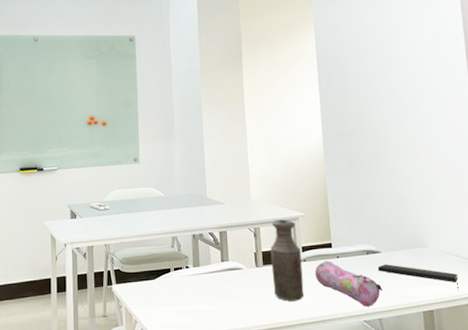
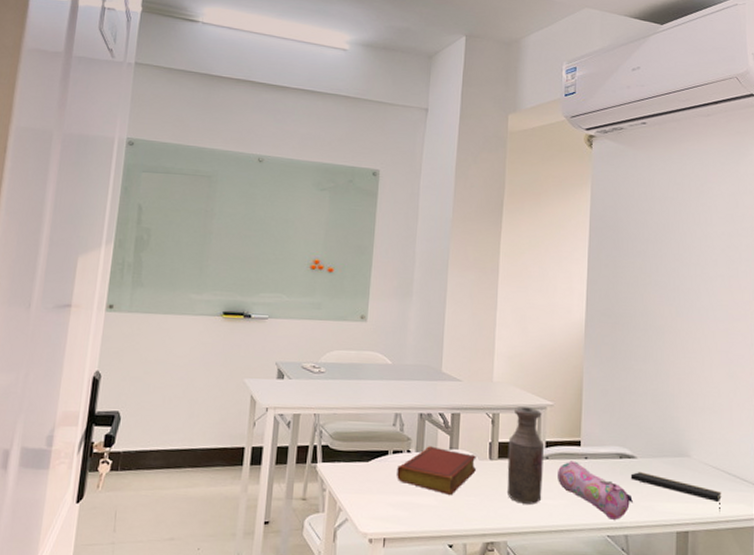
book: none [179,261,245,300] -> present [397,446,476,495]

